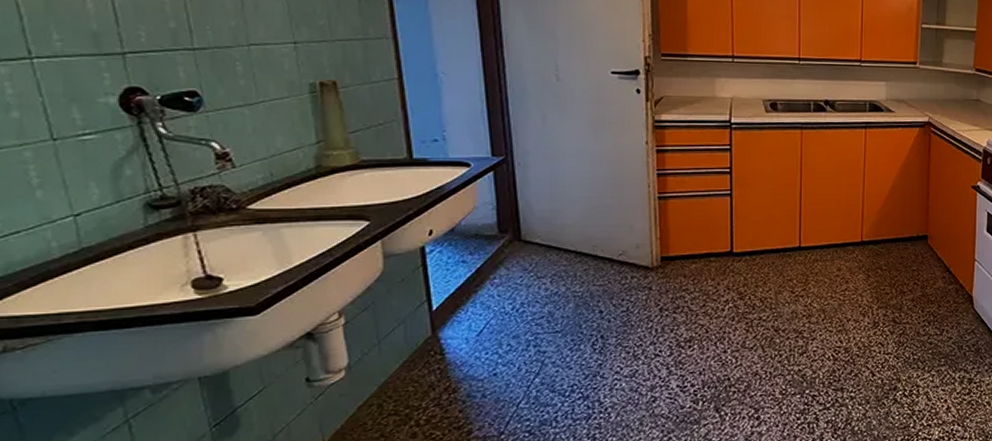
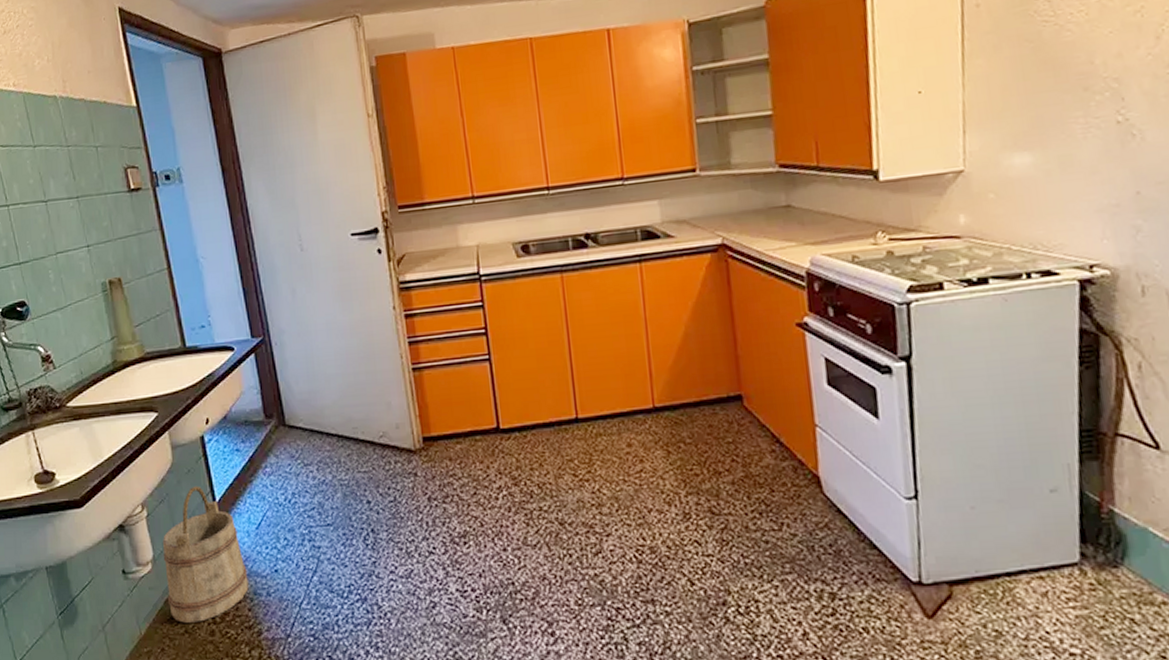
bucket: none [360,294,462,427] -> present [163,485,249,623]

